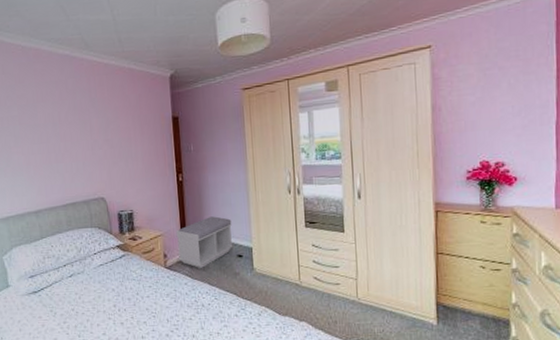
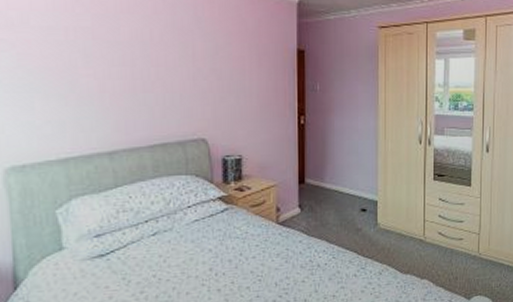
bench: present [176,216,233,268] -> none [292,166,357,224]

